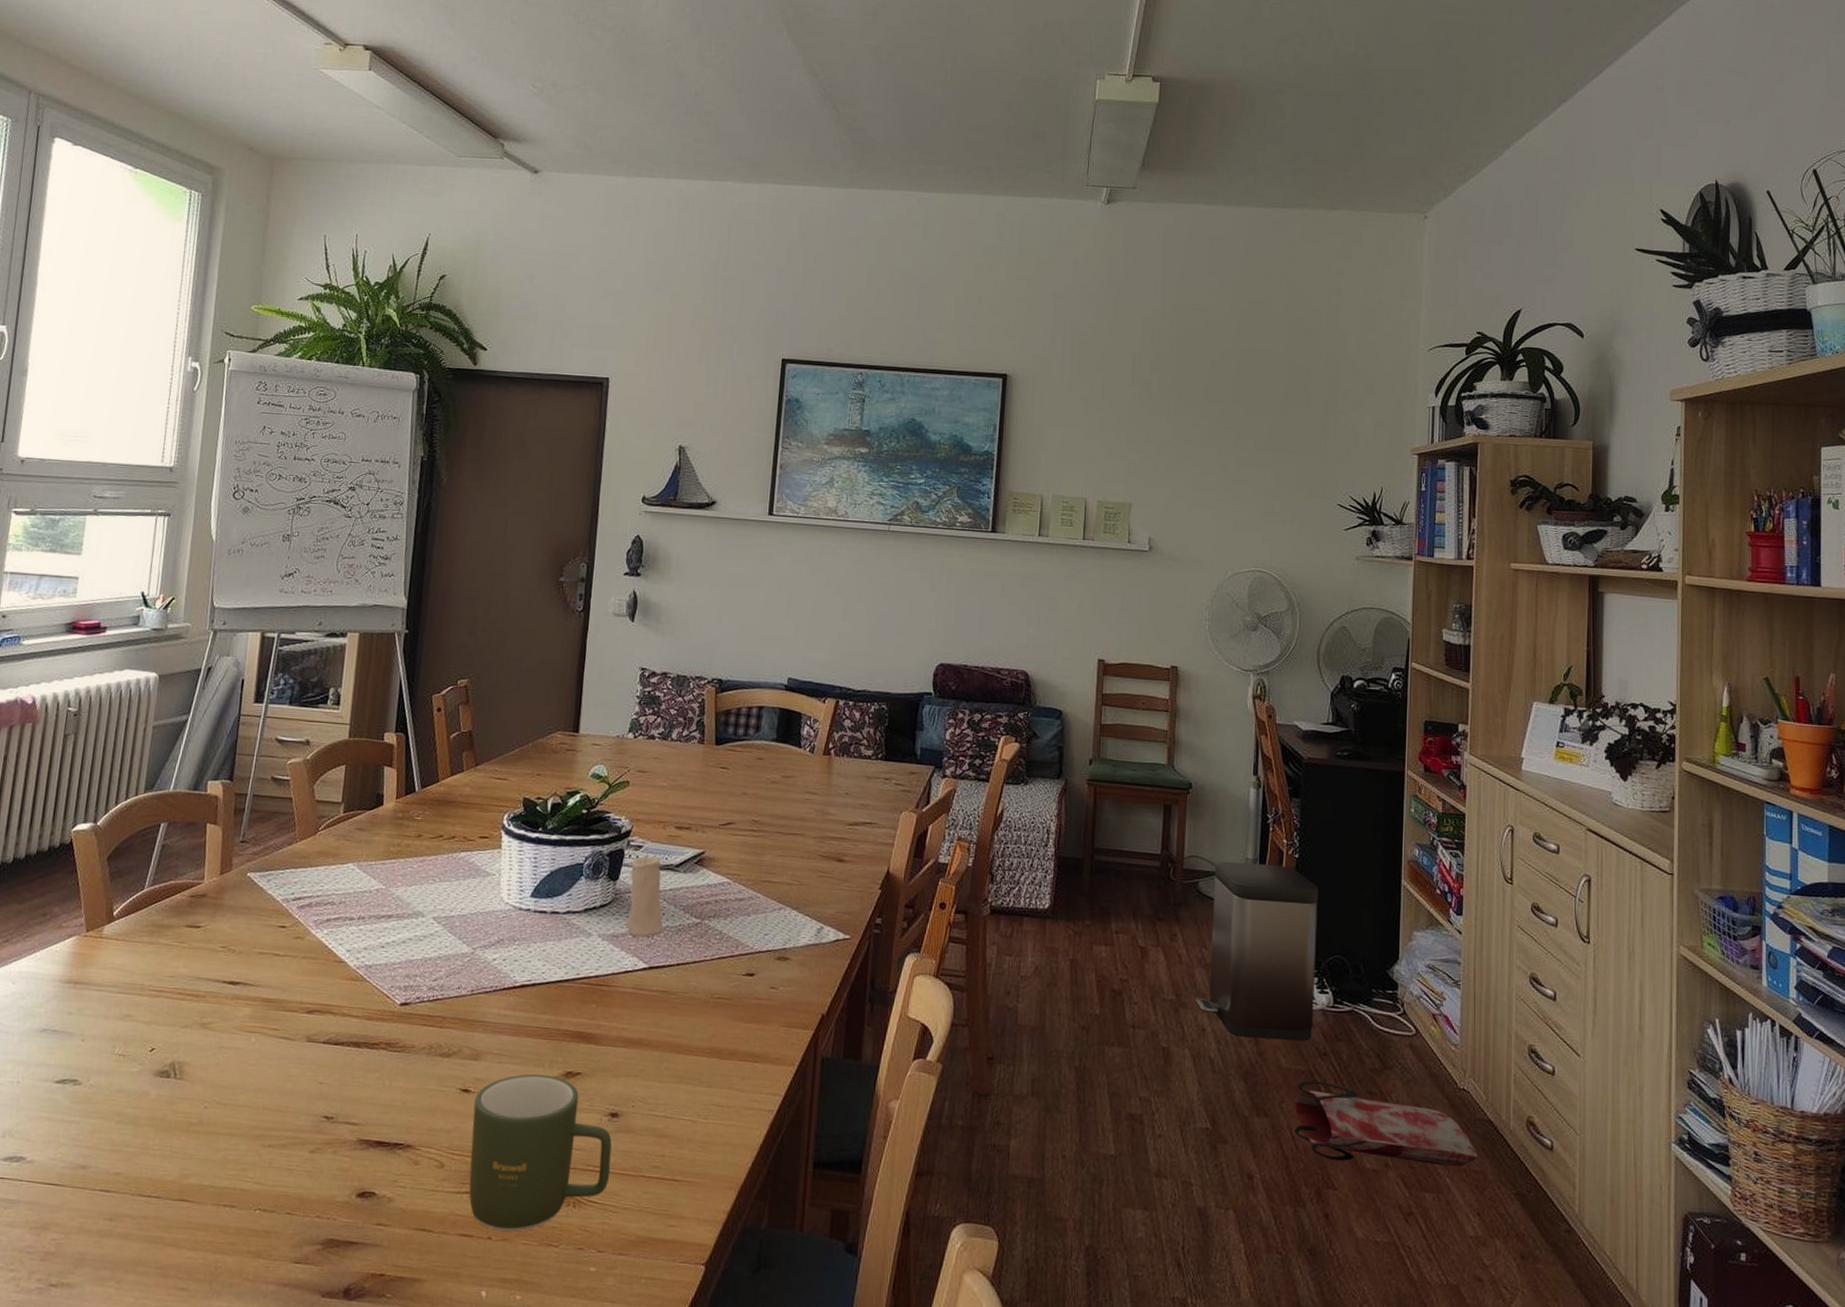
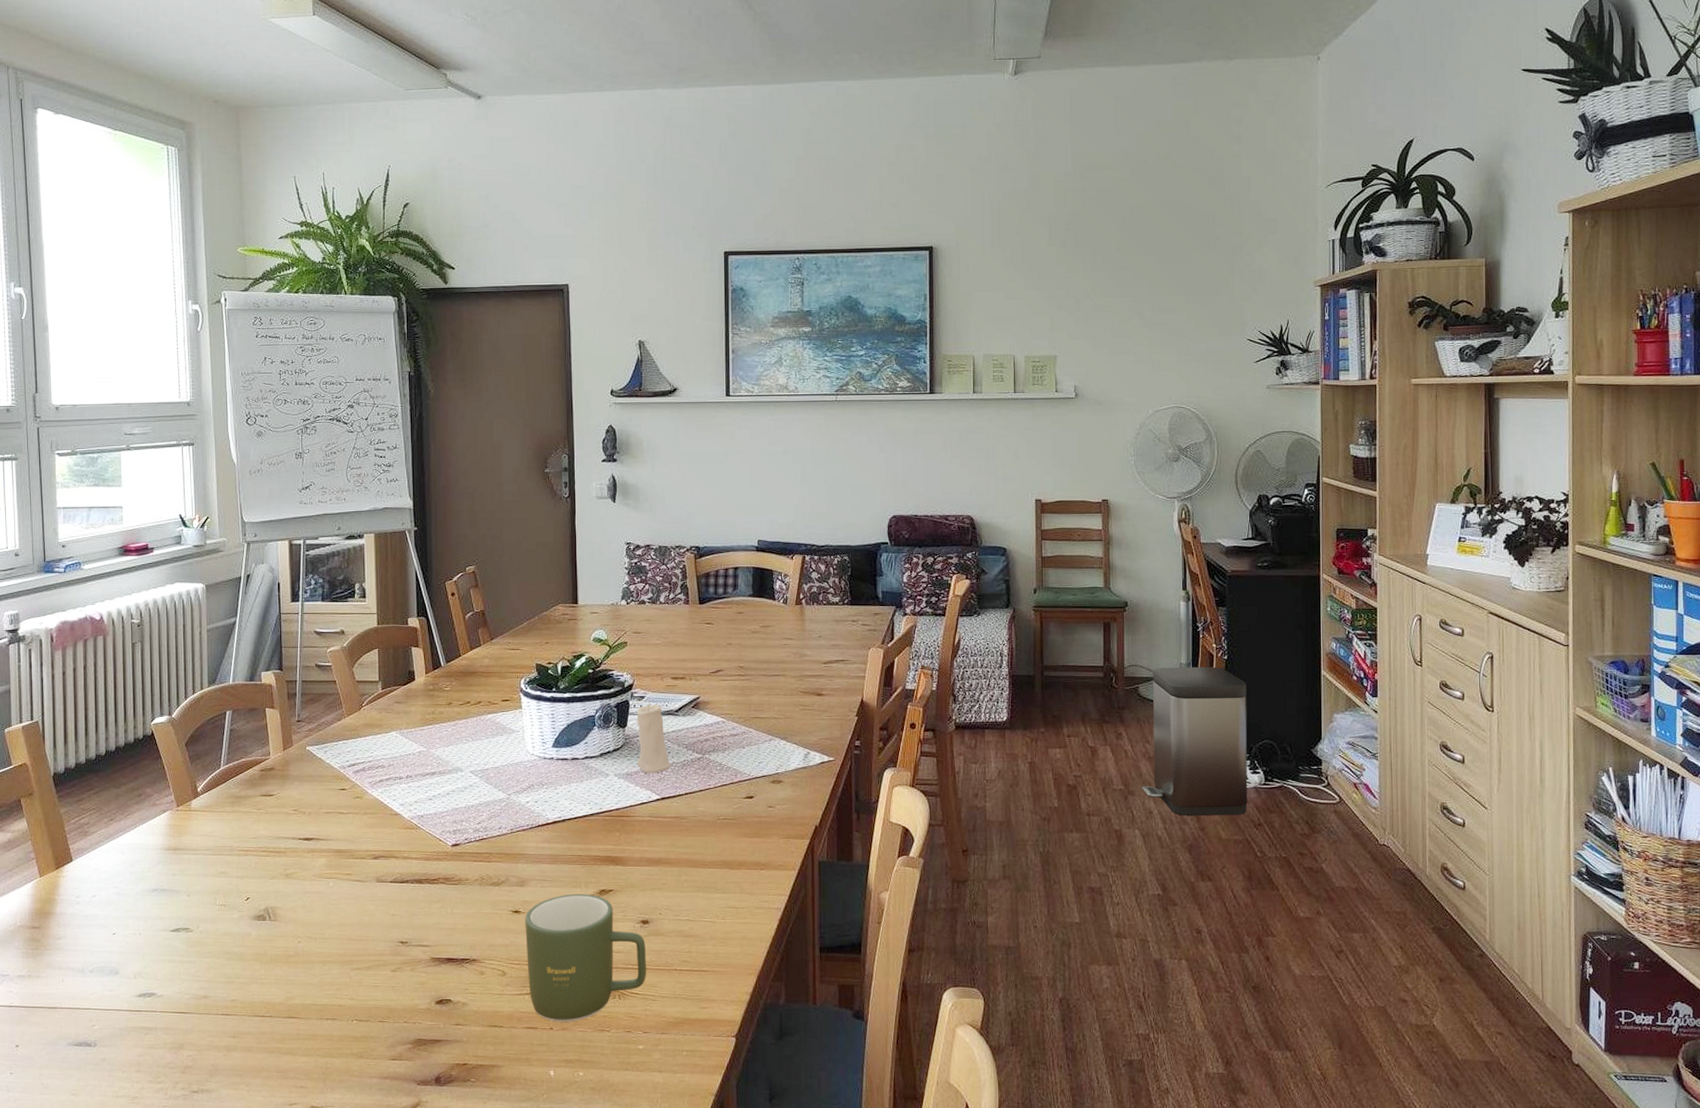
bag: present [1294,1081,1478,1167] -> none [1234,848,1398,912]

